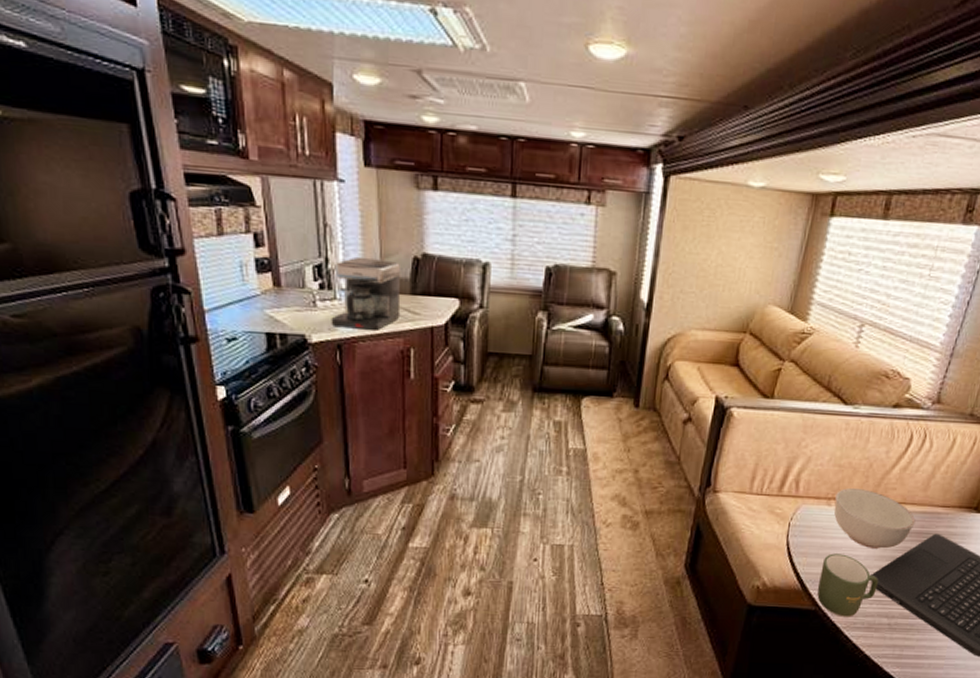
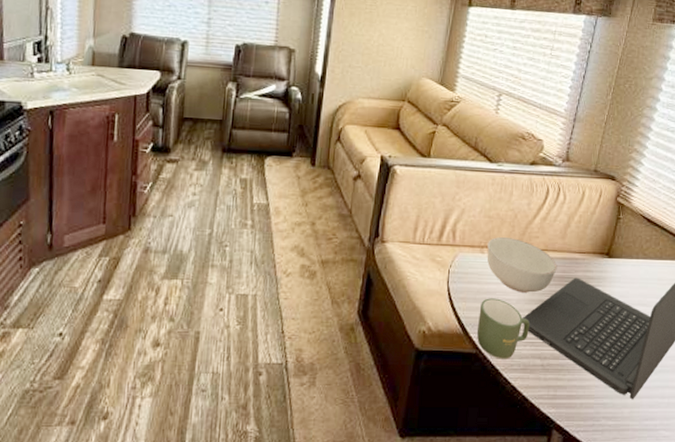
coffee maker: present [331,256,401,332] -> none [45,35,110,99]

